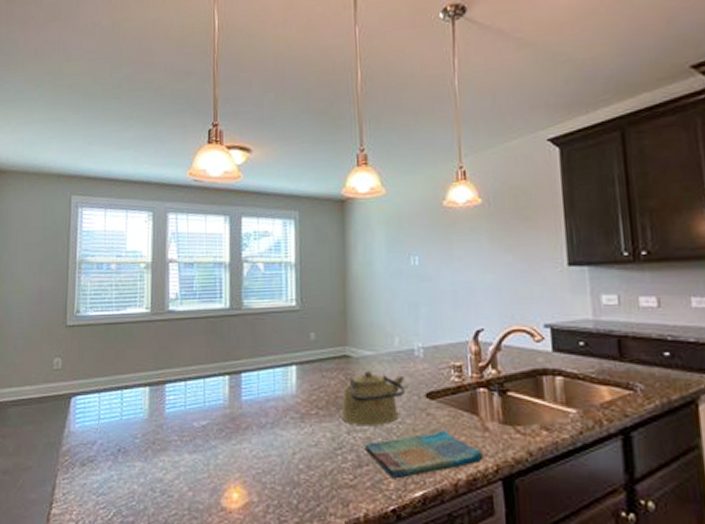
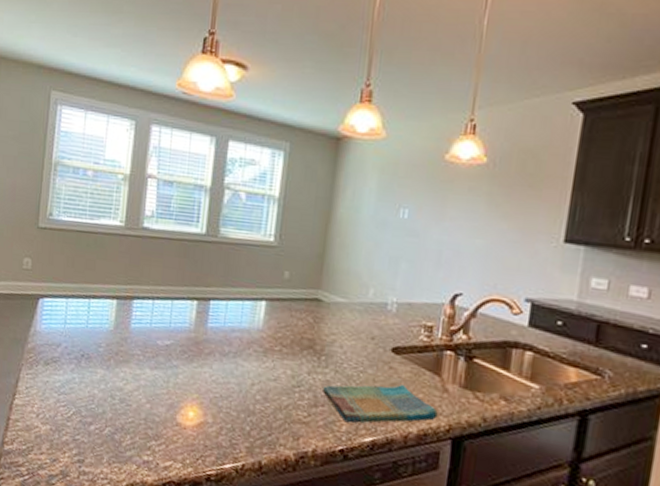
kettle: present [341,369,406,427] -> none [304,315,374,371]

